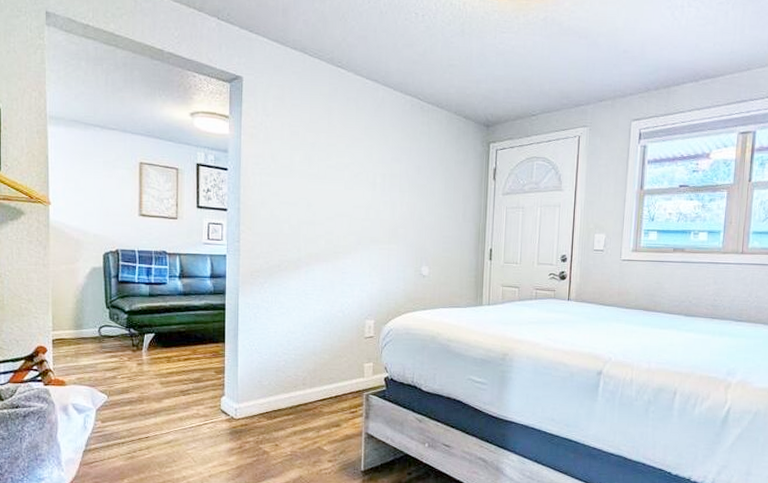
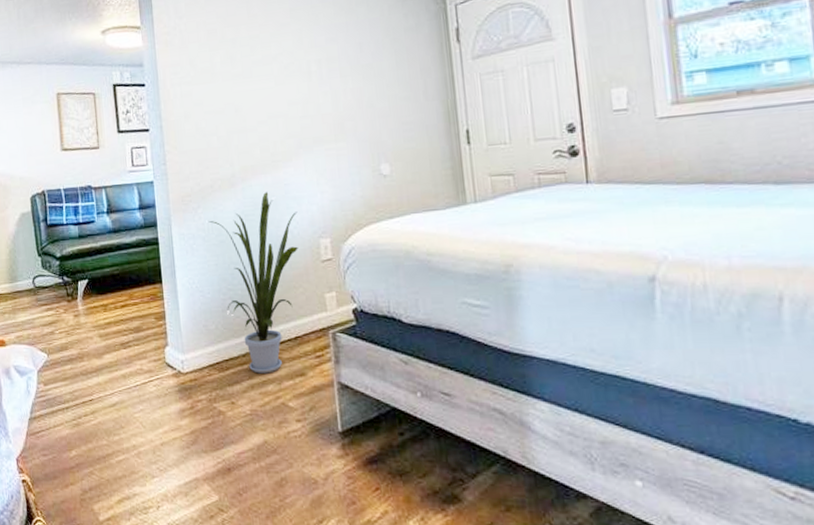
house plant: none [273,277,350,423] -> present [209,192,298,374]

